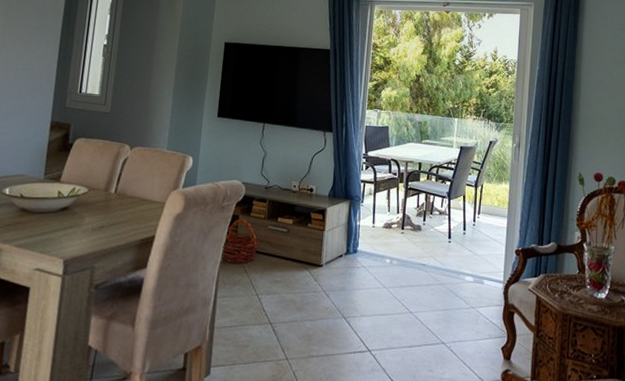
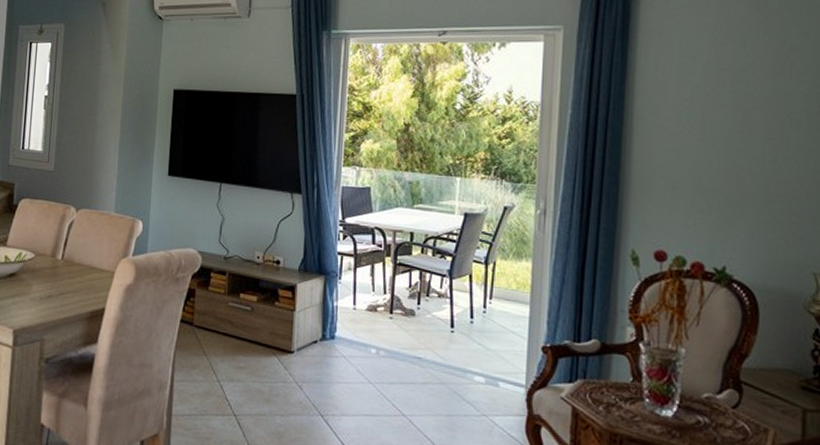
basket: present [222,219,259,263] -> none [178,293,219,344]

